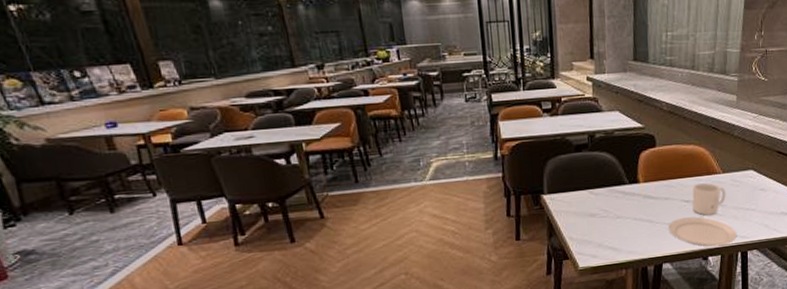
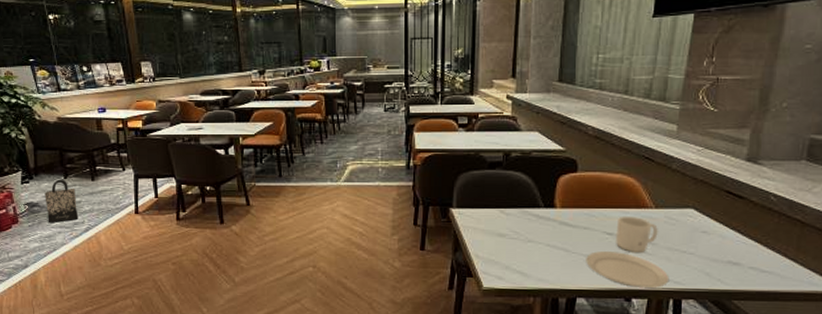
shopping bag: none [42,216,99,272] -> present [44,179,79,223]

